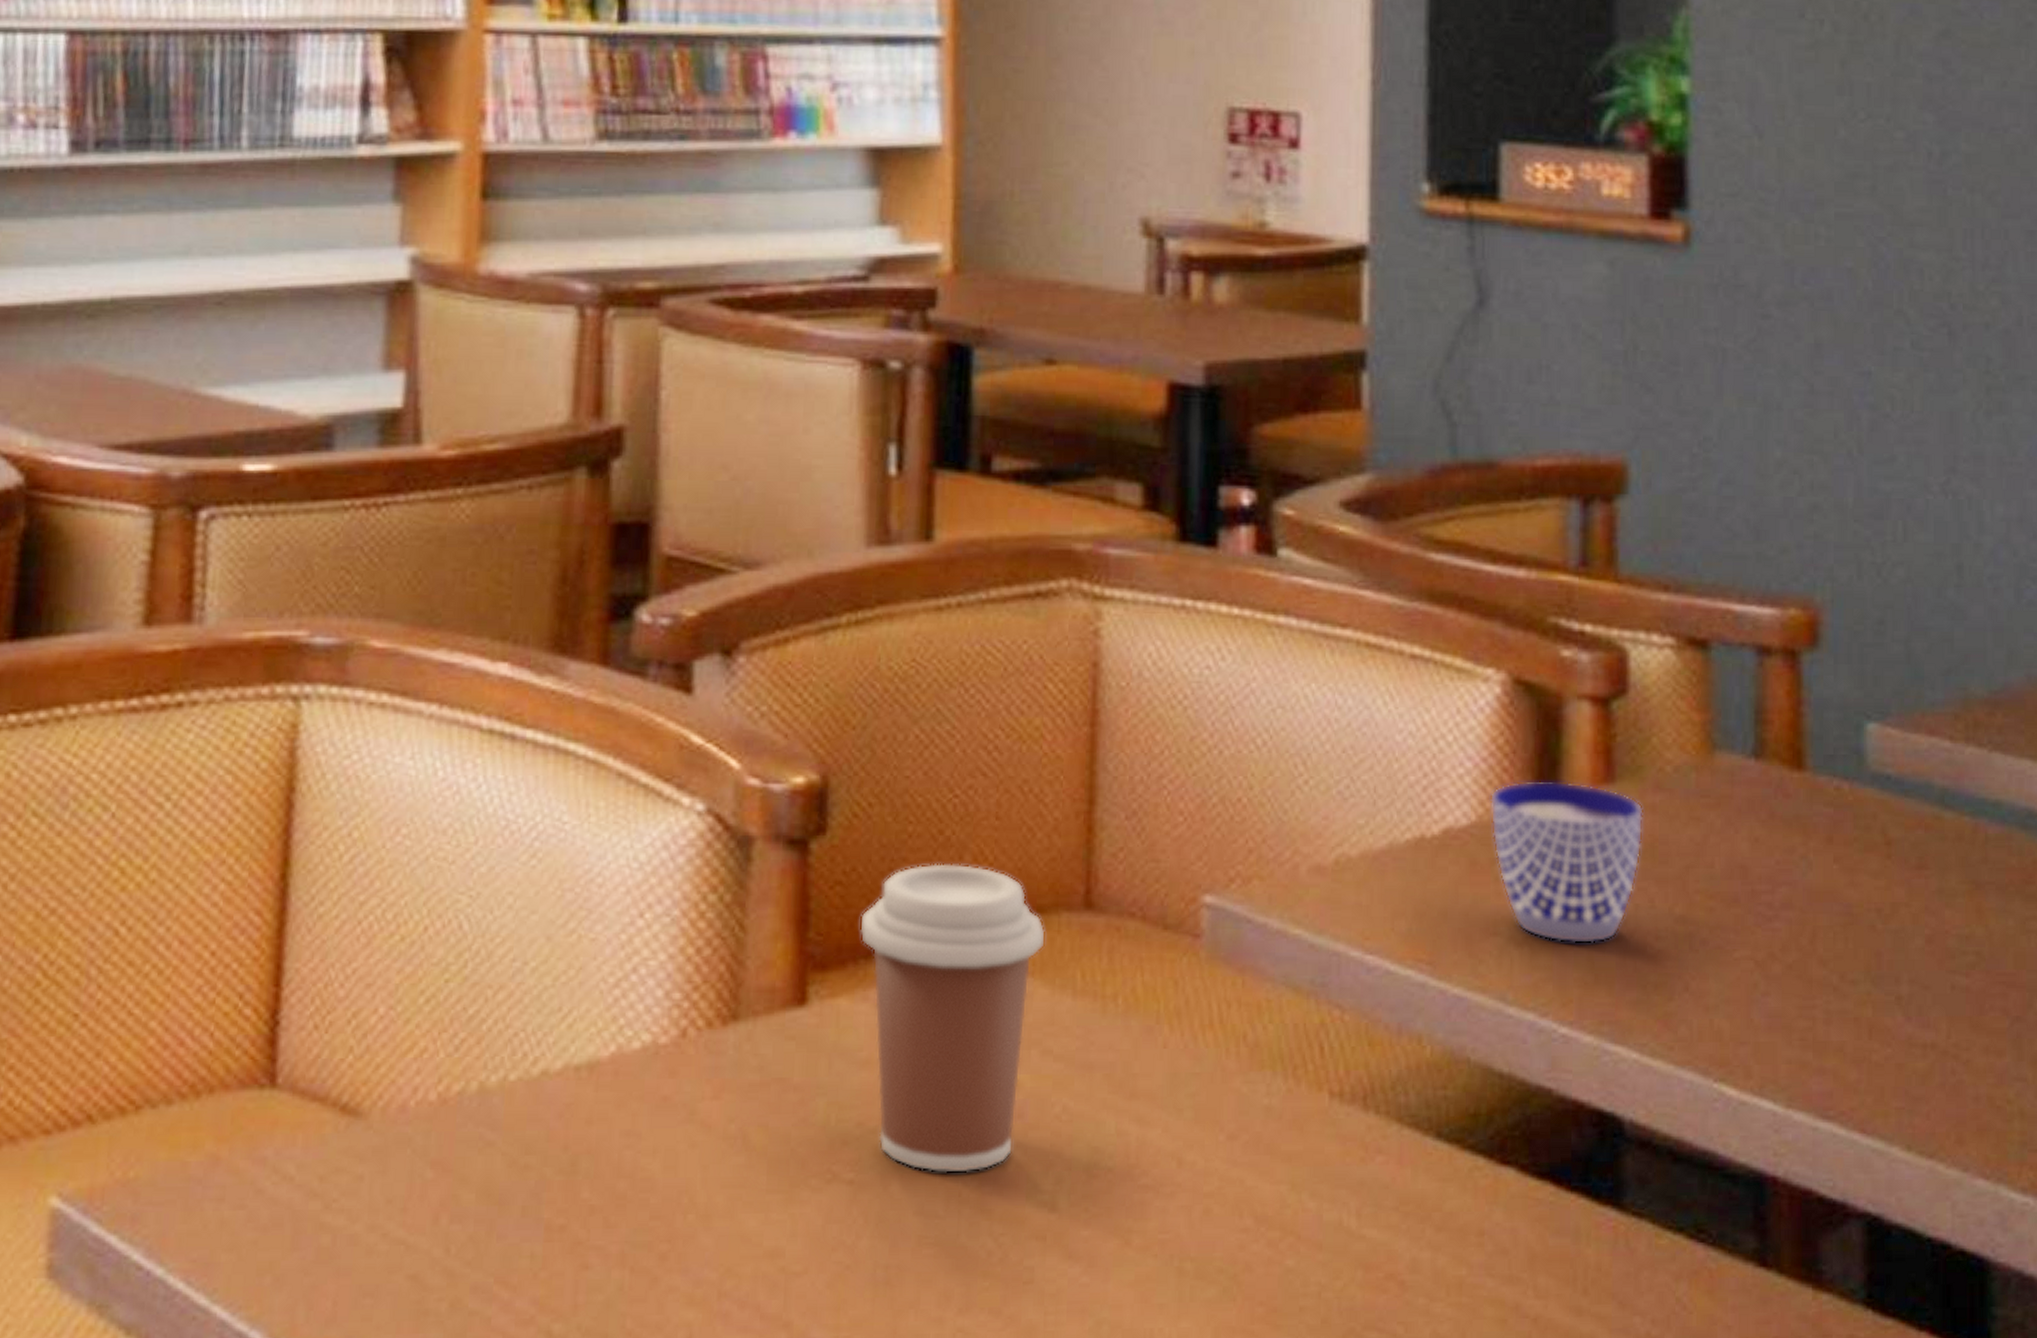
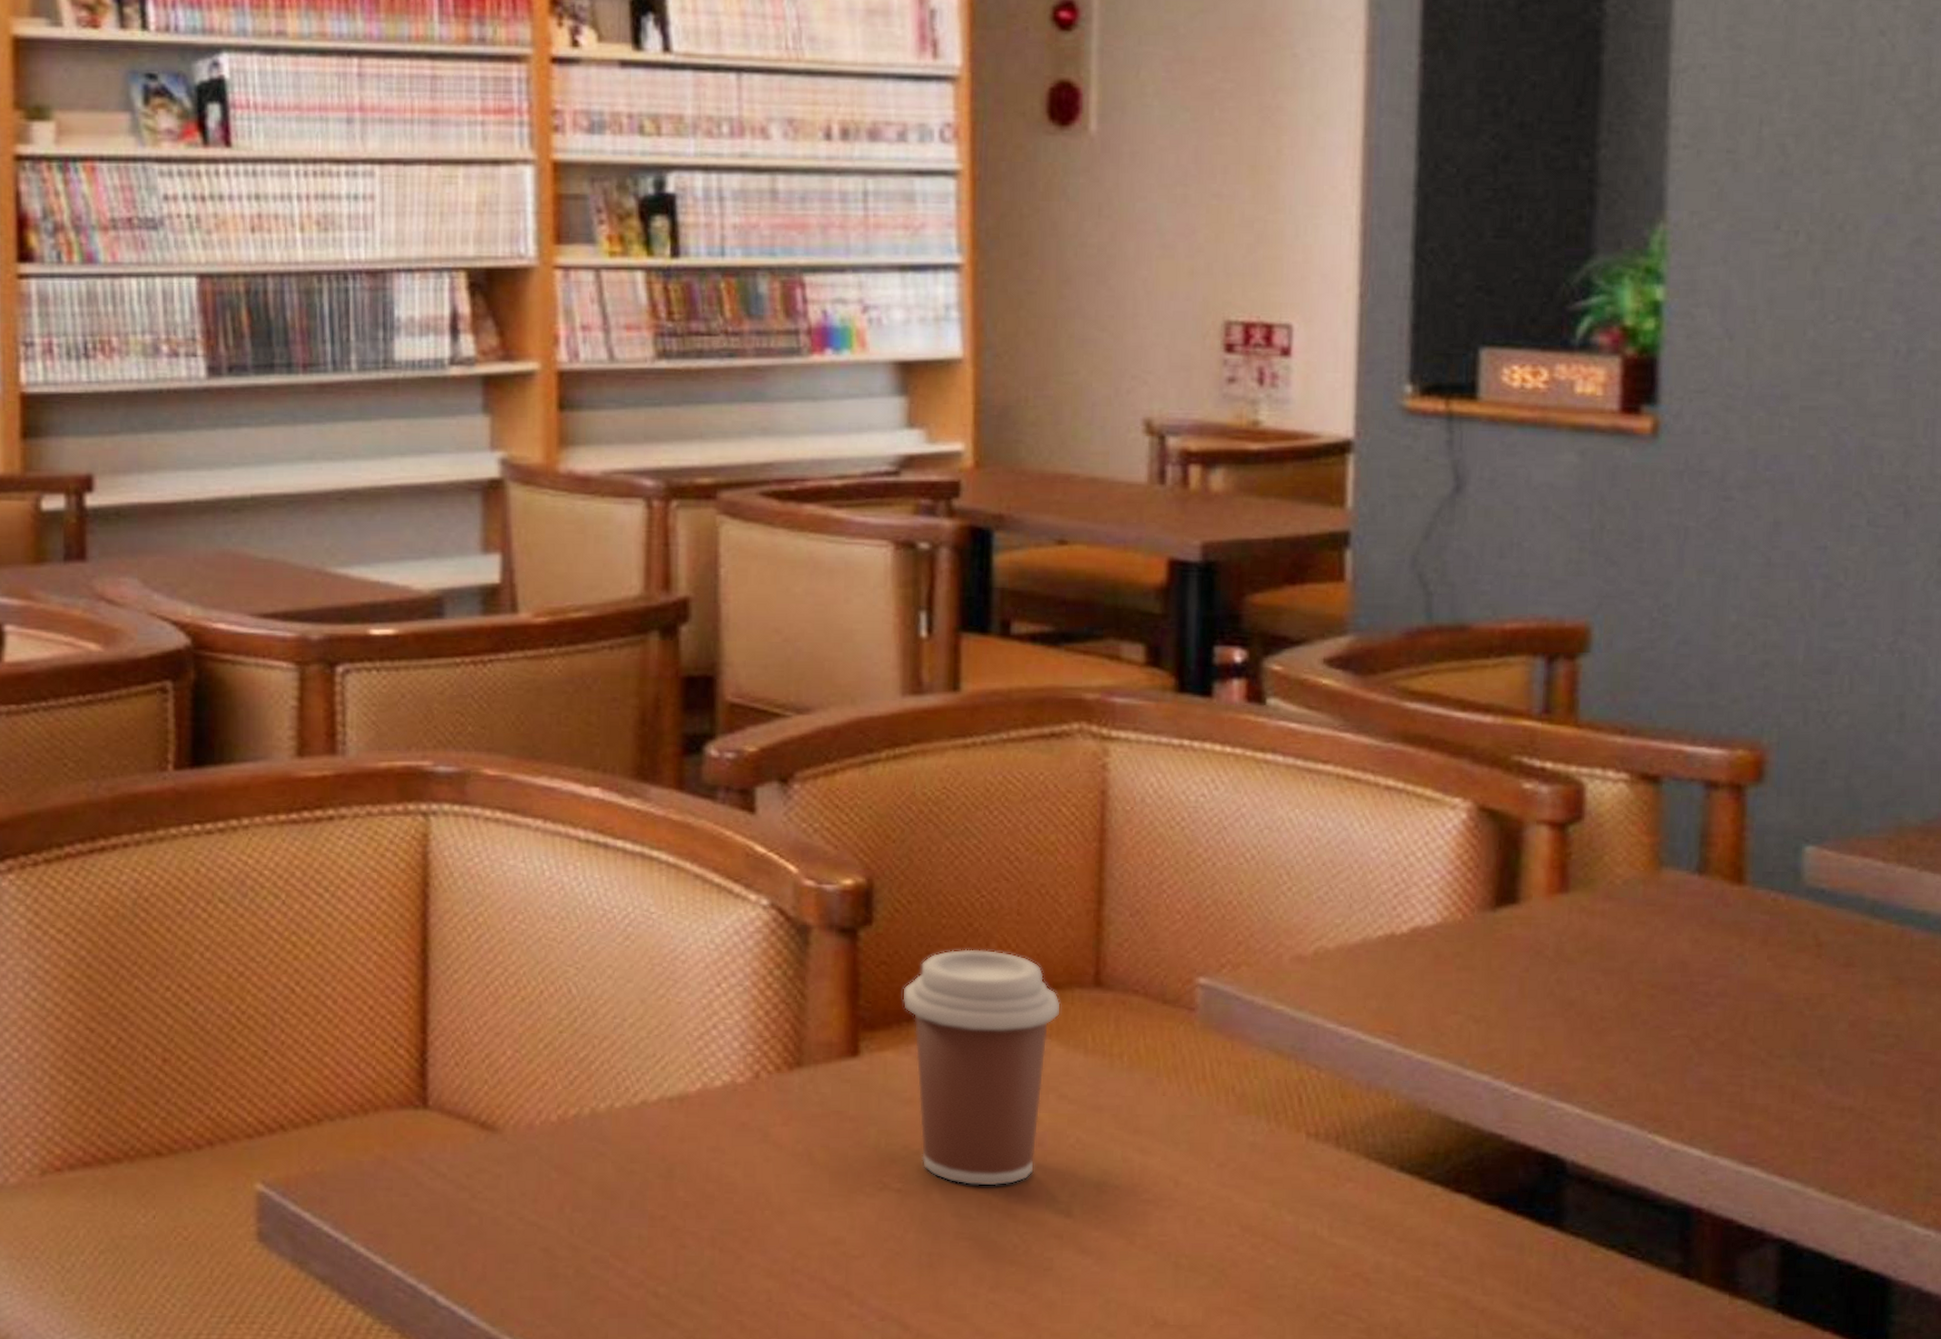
cup: present [1489,781,1643,944] -> none [1454,890,1594,1022]

